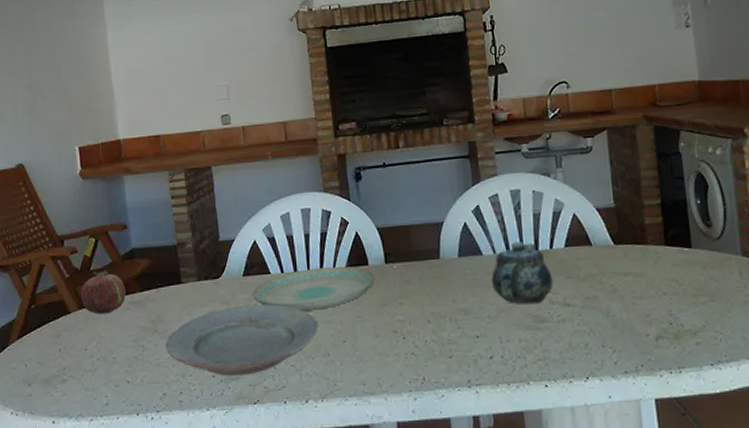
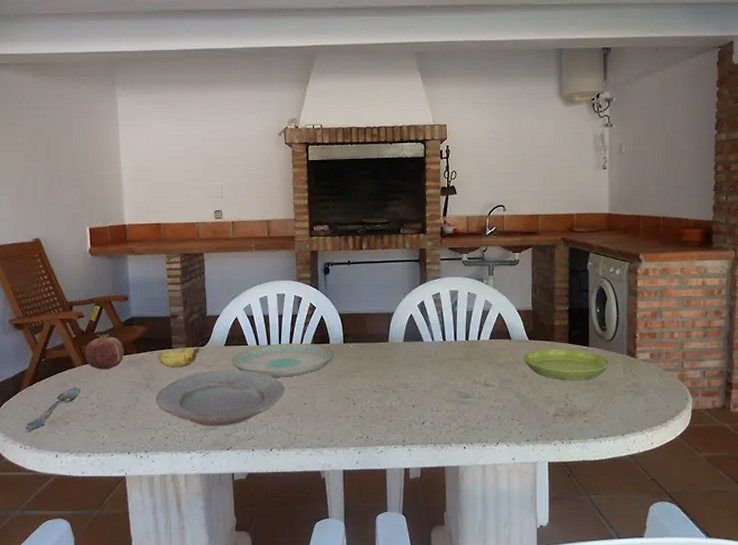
spoon: none [16,337,78,395] -> present [25,388,81,432]
banana: none [164,280,214,307] -> present [157,348,200,368]
teapot: present [491,241,553,304] -> none [429,333,478,382]
saucer: none [609,252,722,293] -> present [523,349,610,381]

